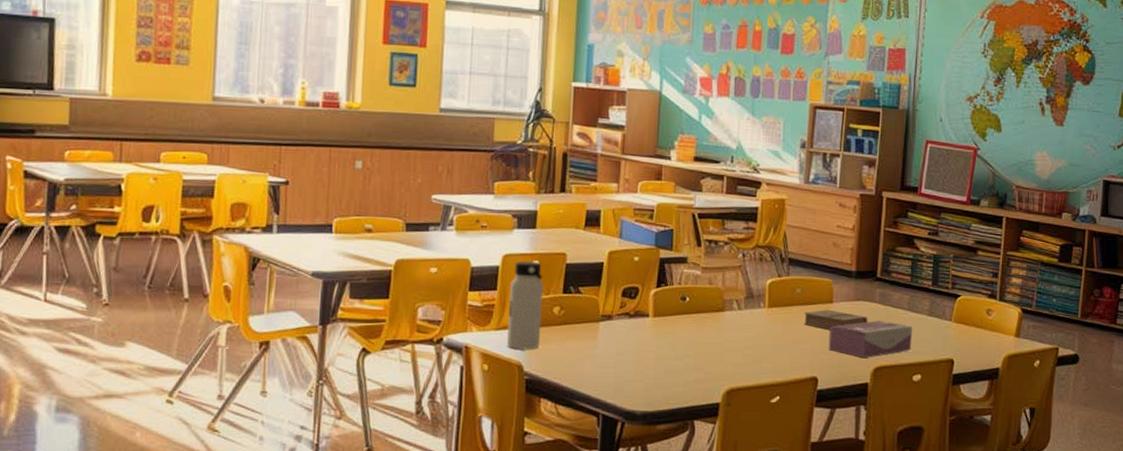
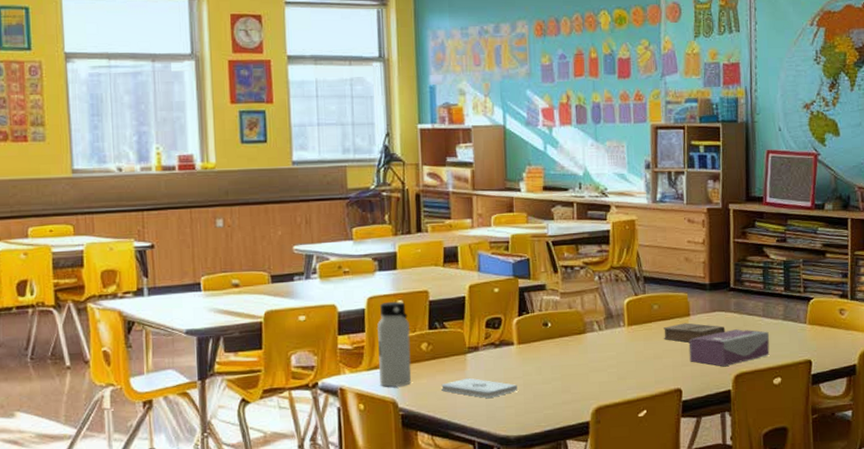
notepad: none [570,346,649,369] -> present [441,377,517,398]

